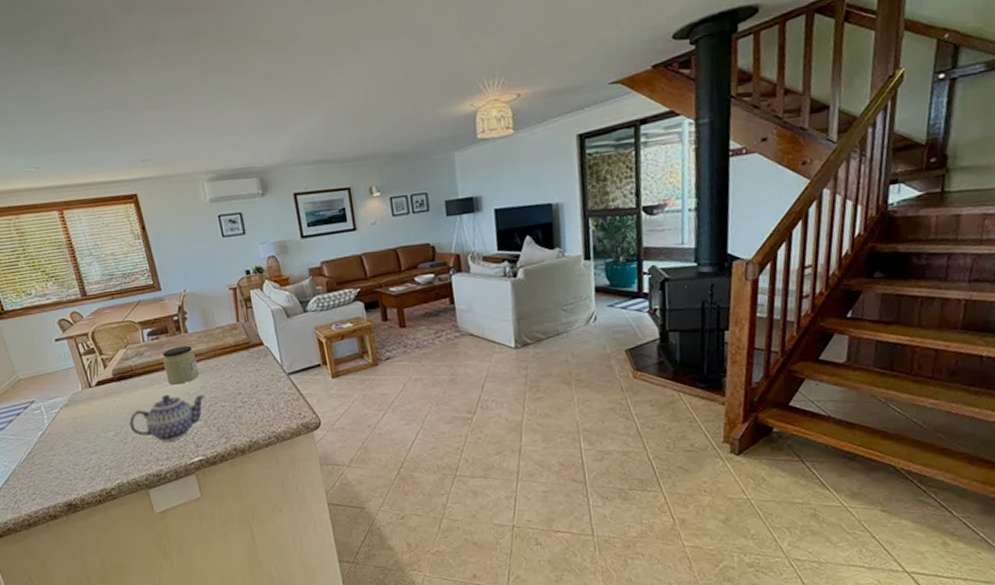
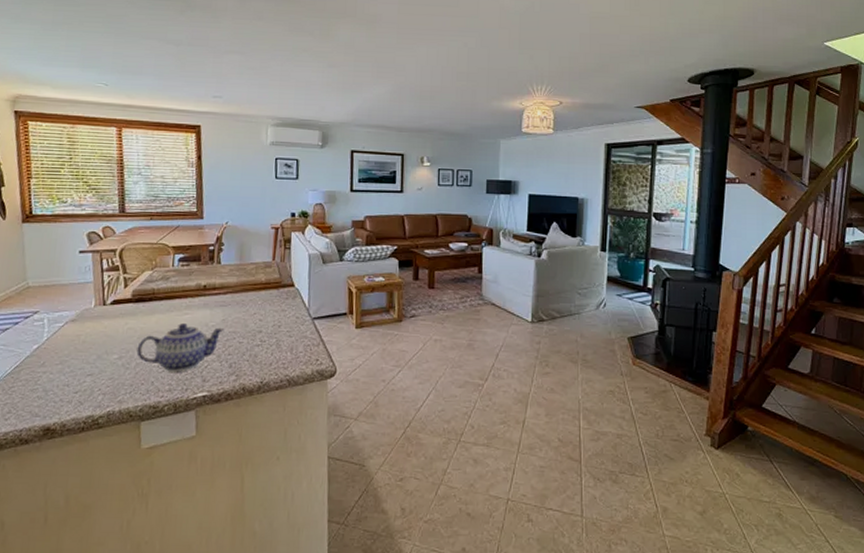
jar: present [162,345,200,385] -> none [188,276,224,314]

